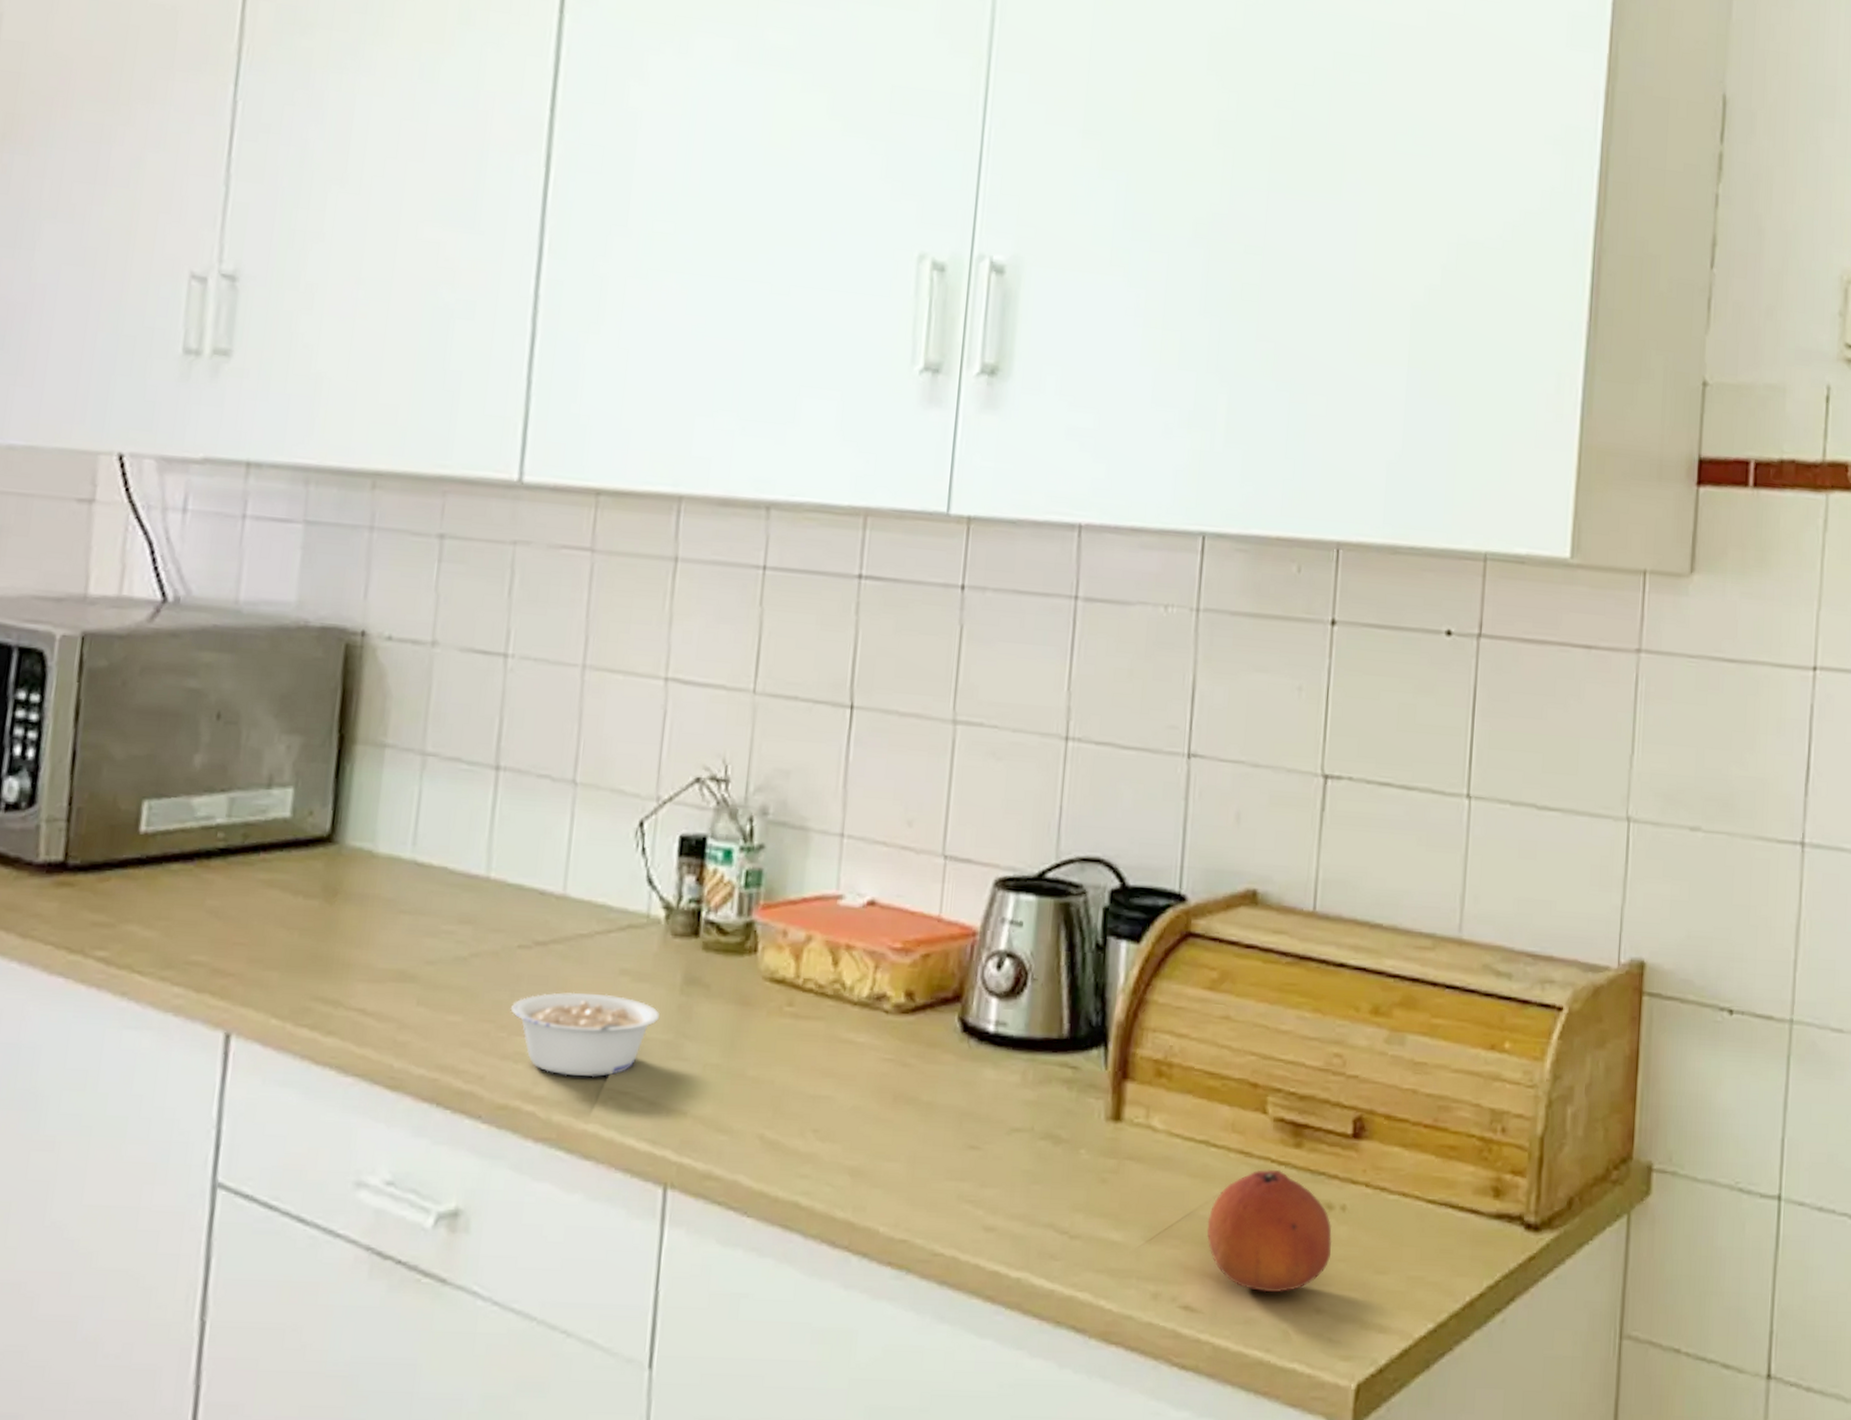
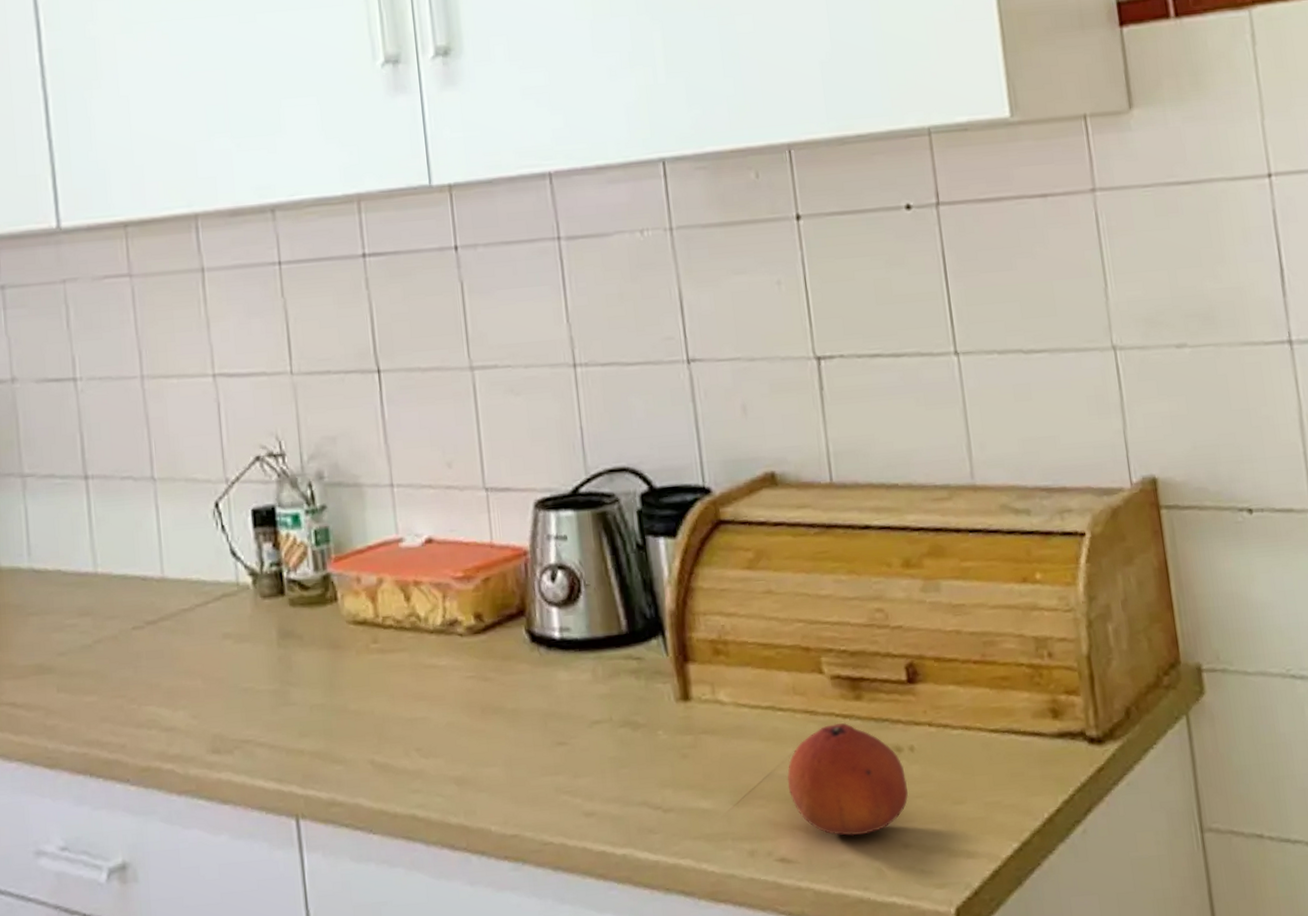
legume: present [510,992,659,1078] -> none [136,657,264,734]

